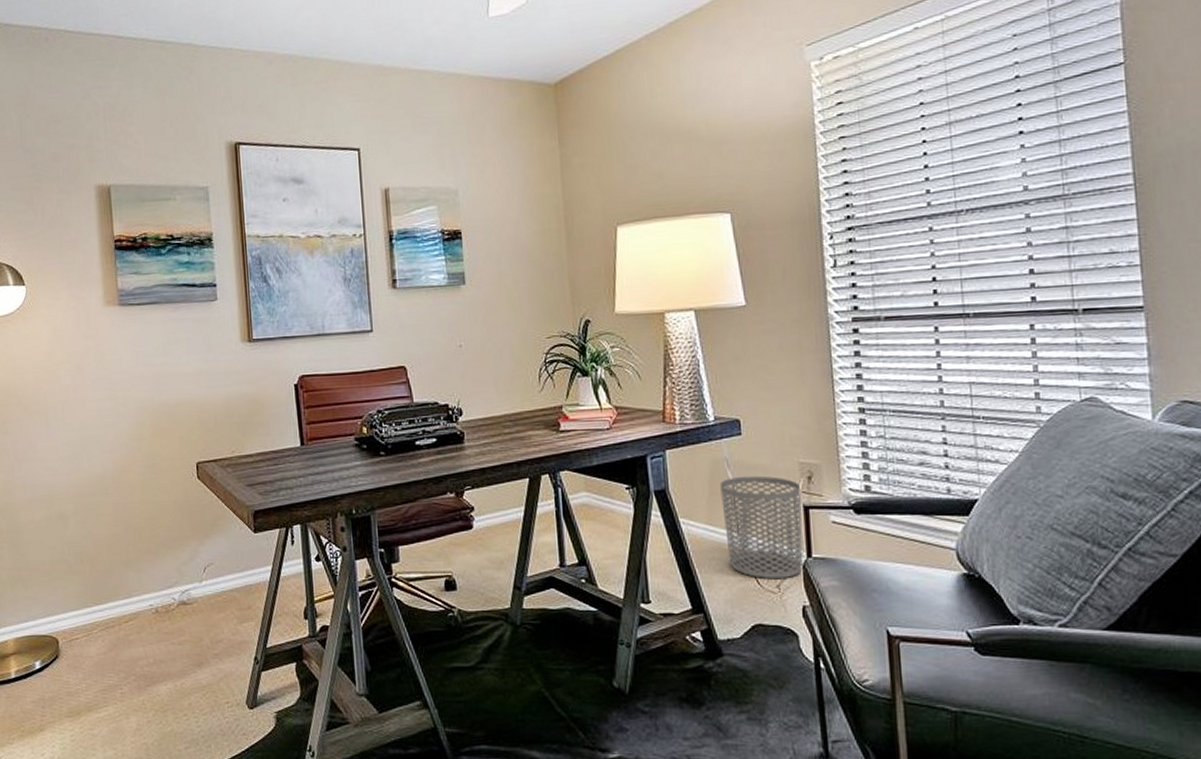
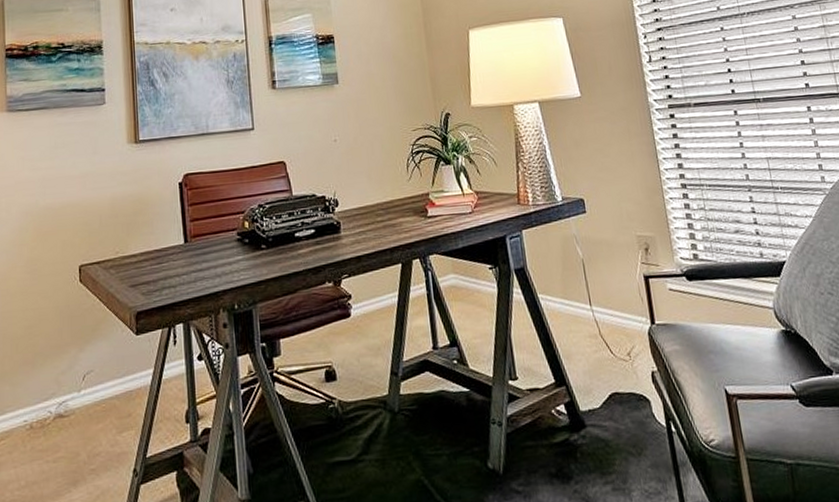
waste bin: present [720,475,804,580] -> none [571,249,648,348]

